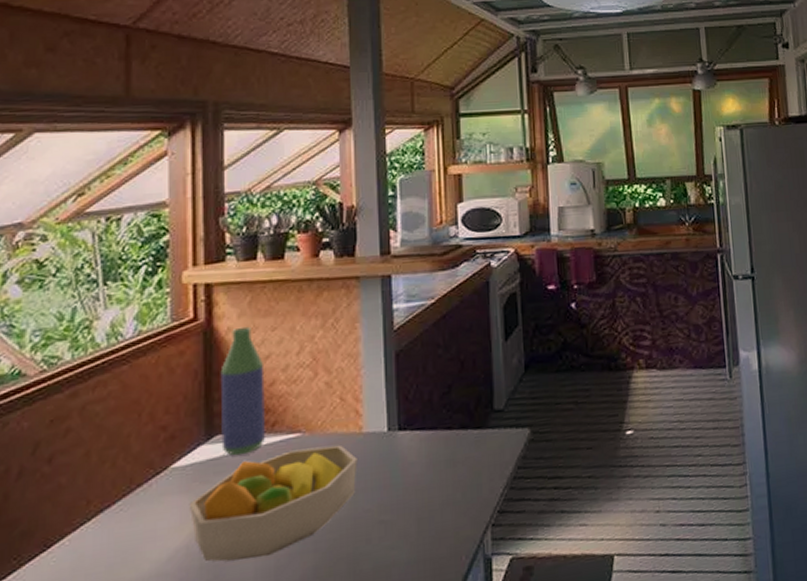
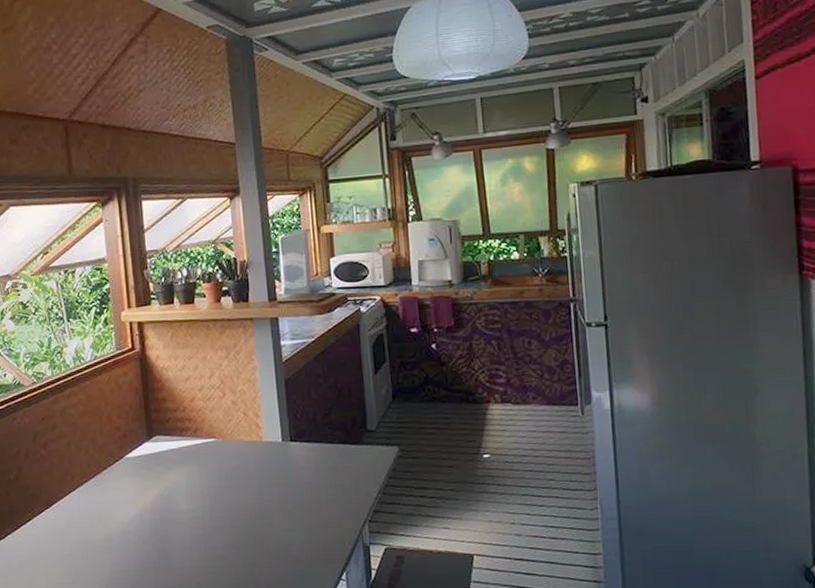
fruit bowl: present [189,444,358,562] -> none [140,449,260,528]
bottle: present [220,326,266,456] -> none [154,355,190,452]

